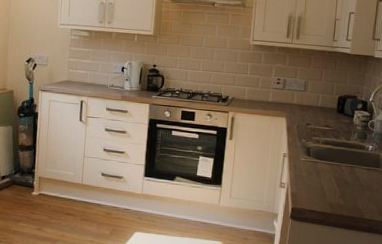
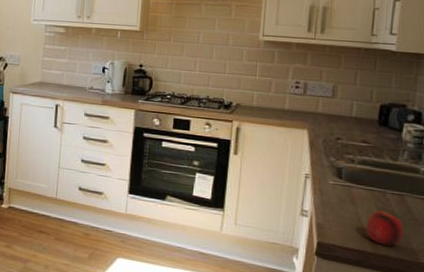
fruit: none [326,179,354,207] -> present [365,210,404,246]

